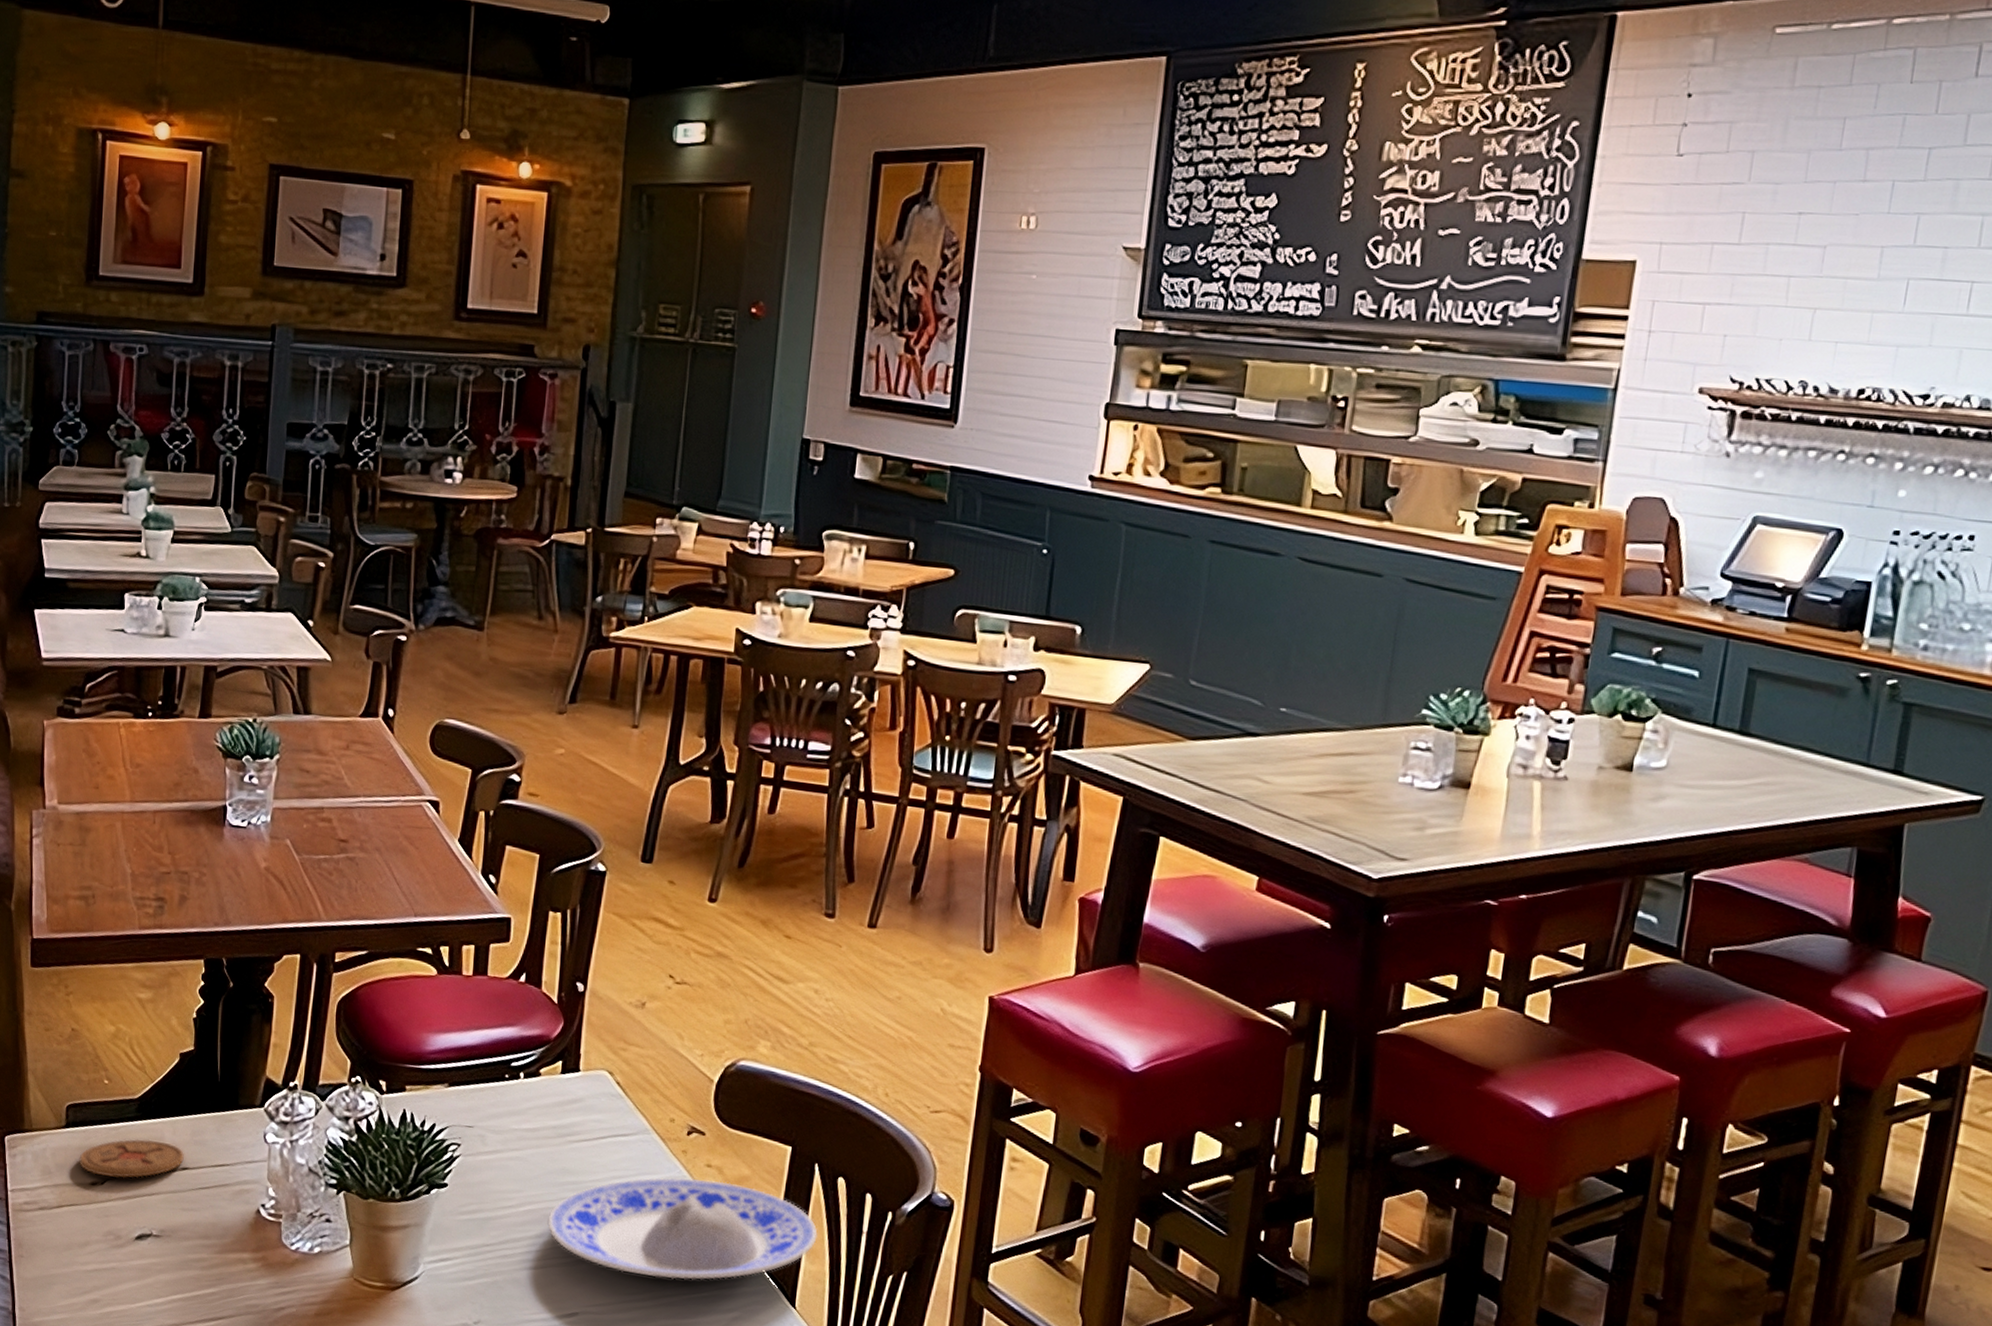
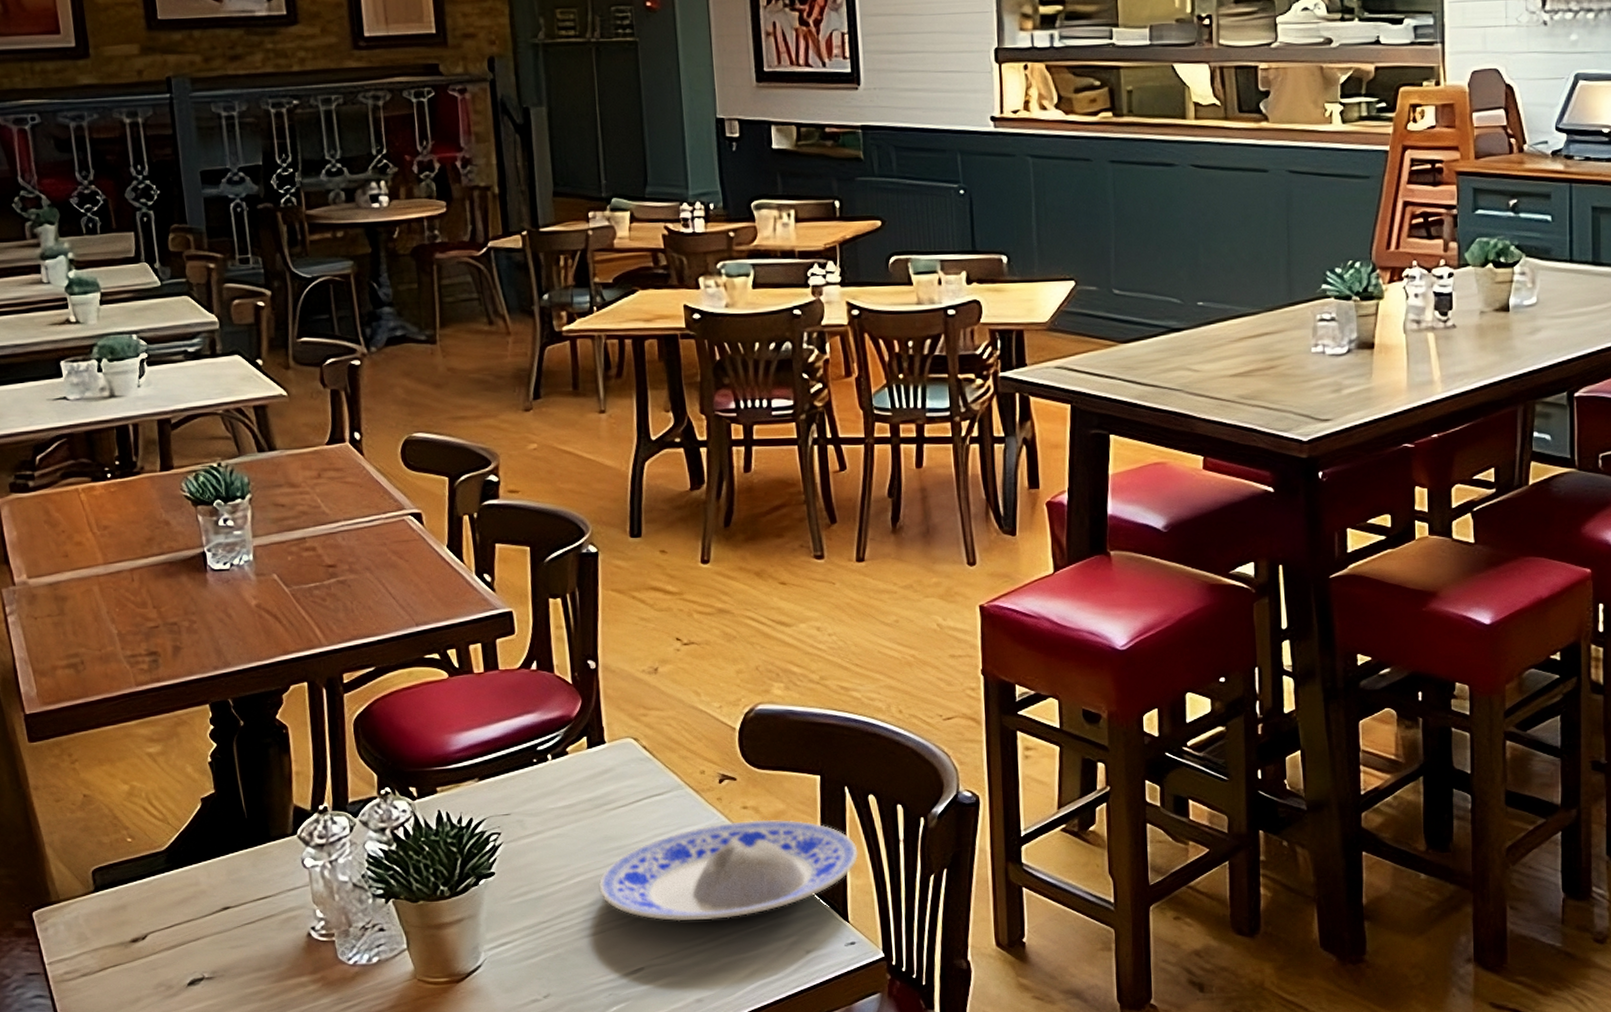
coaster: present [79,1139,184,1179] -> none [114,887,224,932]

